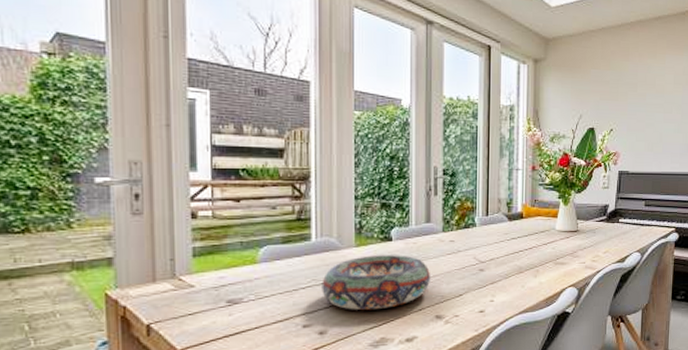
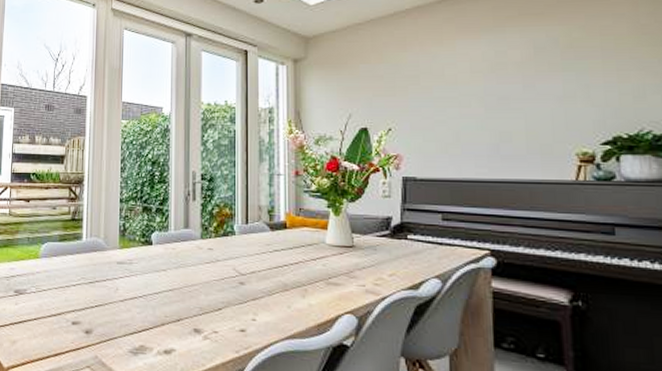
decorative bowl: present [322,255,430,311] -> none [89,258,188,315]

